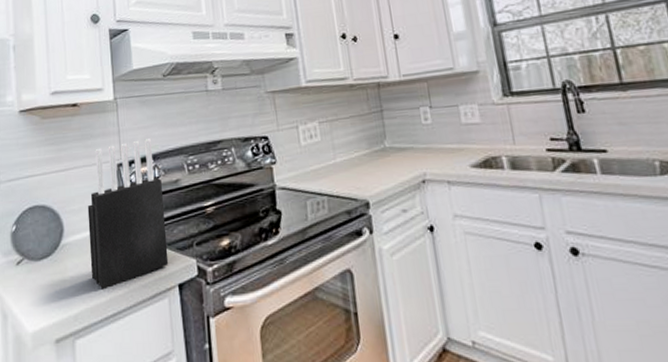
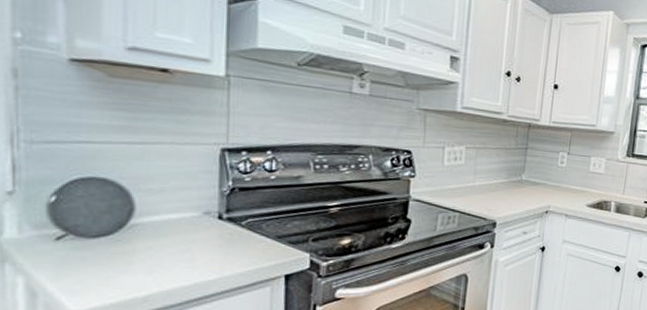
knife block: present [87,139,169,290] -> none [171,126,279,274]

